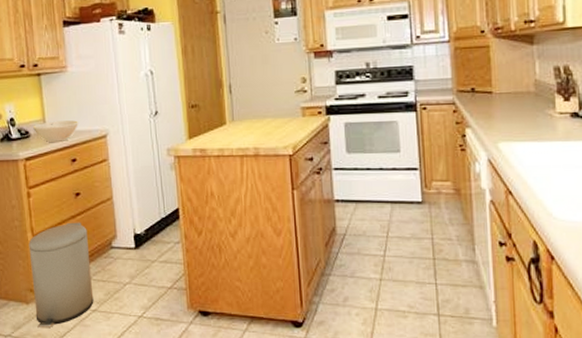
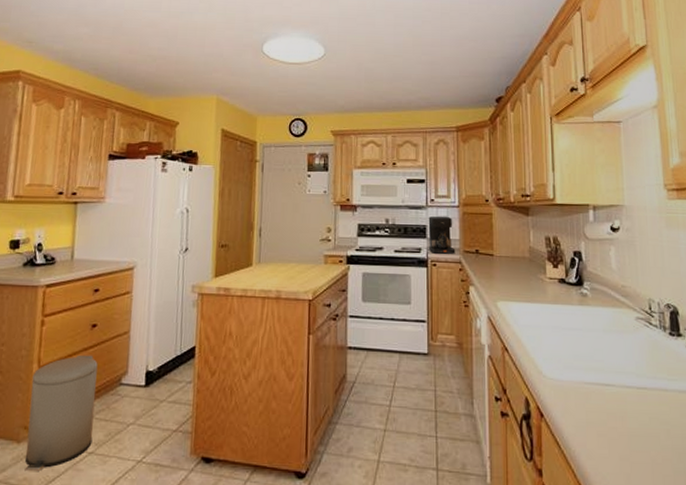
bowl: present [33,120,79,143] -> none [60,249,109,272]
coffee maker: none [414,53,448,97] -> present [428,216,456,255]

